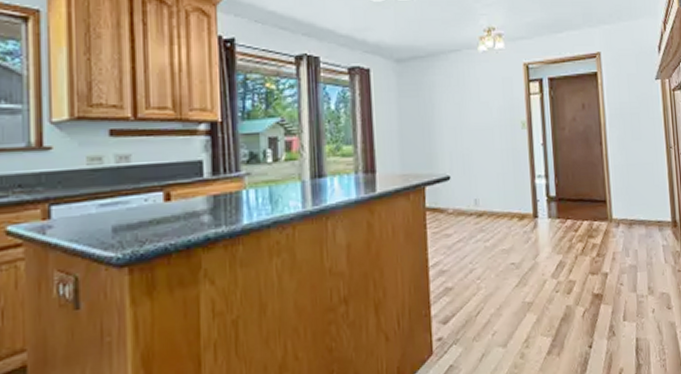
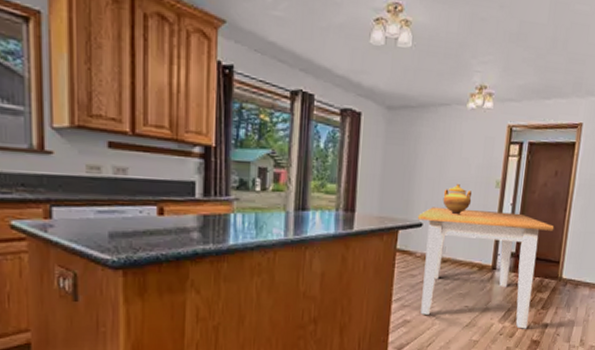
table: none [444,153,593,283] -> present [418,207,554,329]
ceramic pot: none [467,130,499,163] -> present [442,184,472,215]

